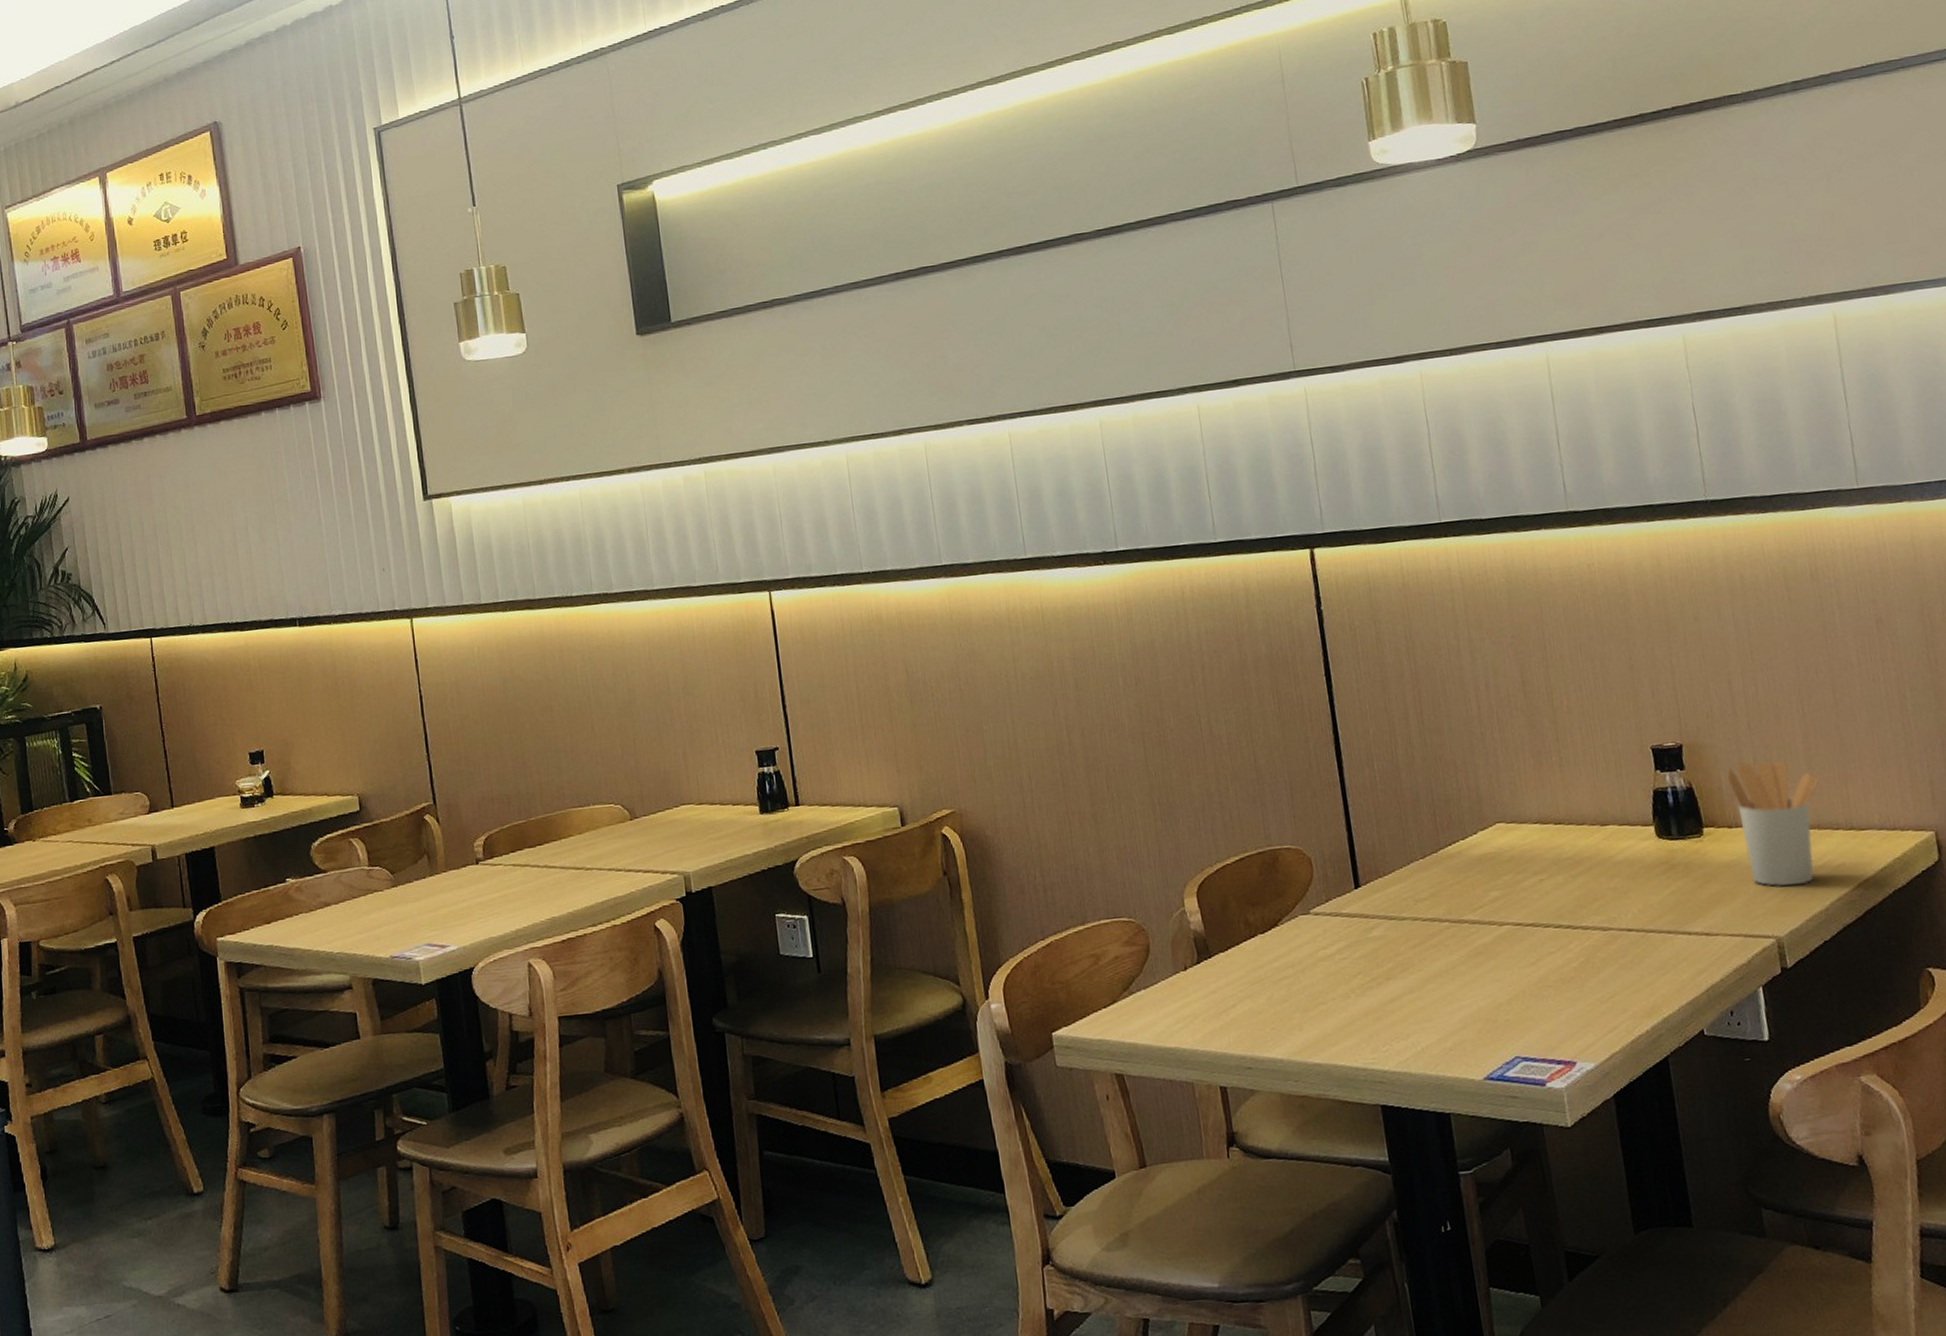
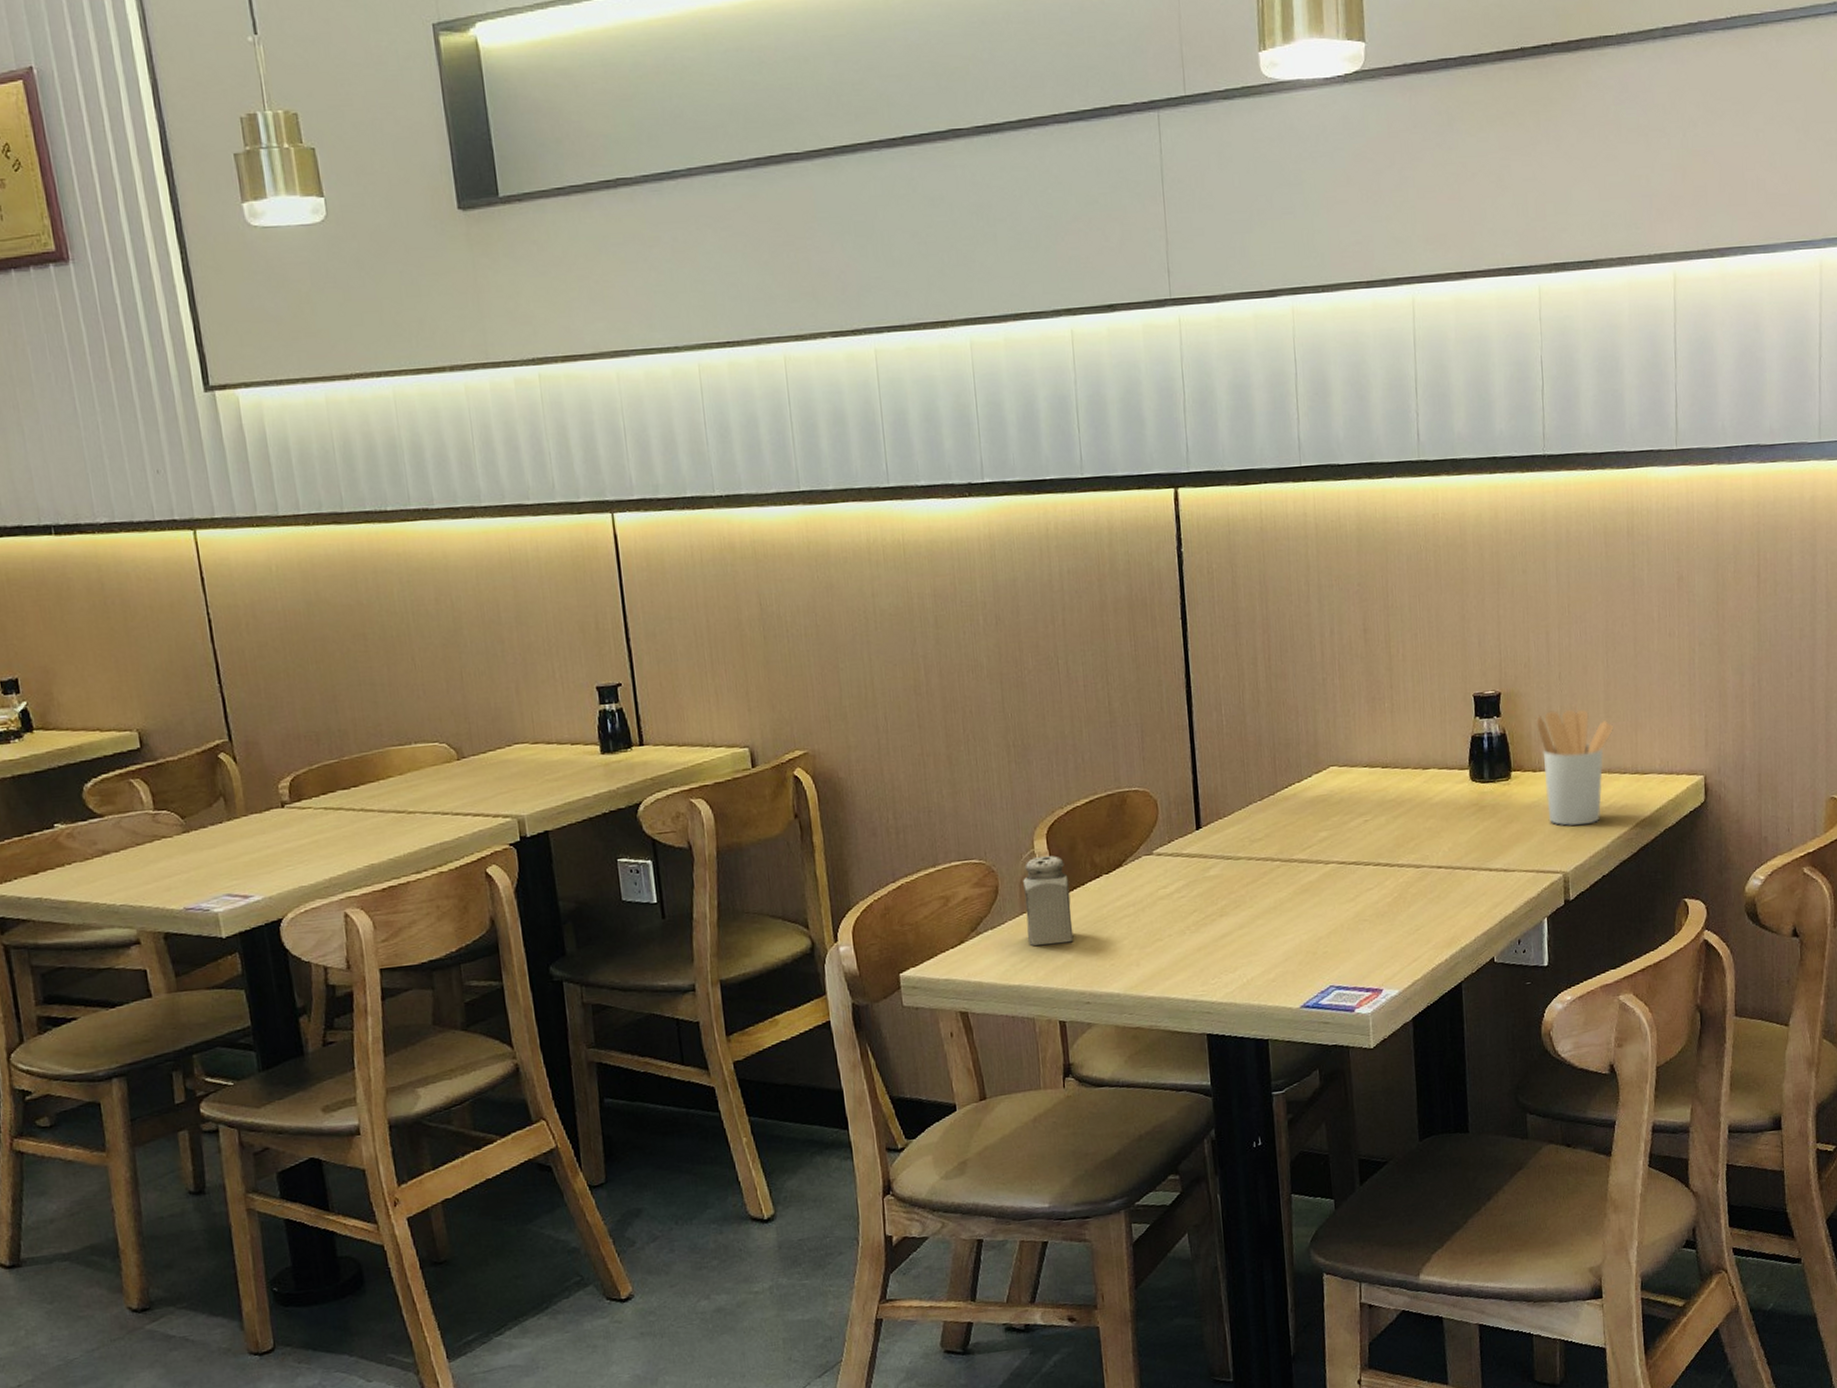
salt shaker: none [1175,914,1231,1007] -> present [1023,855,1074,946]

